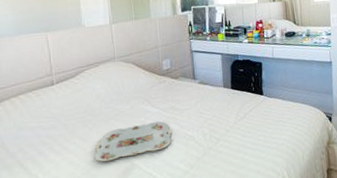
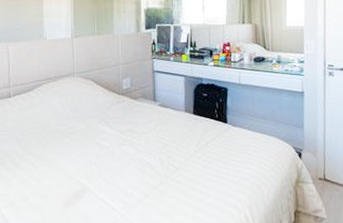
serving tray: present [95,121,172,162] -> none [46,144,127,182]

